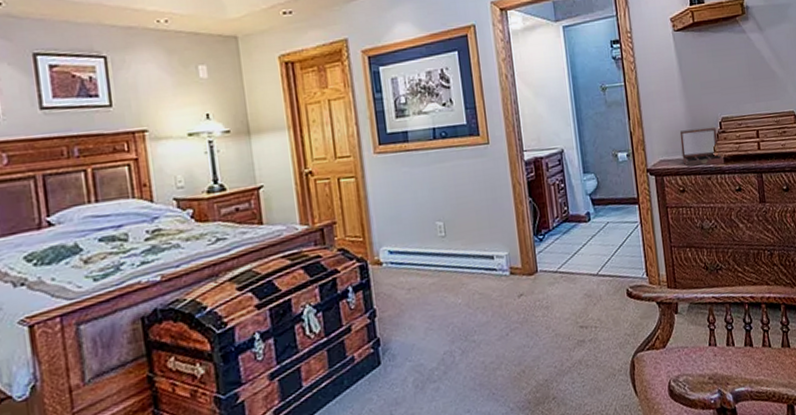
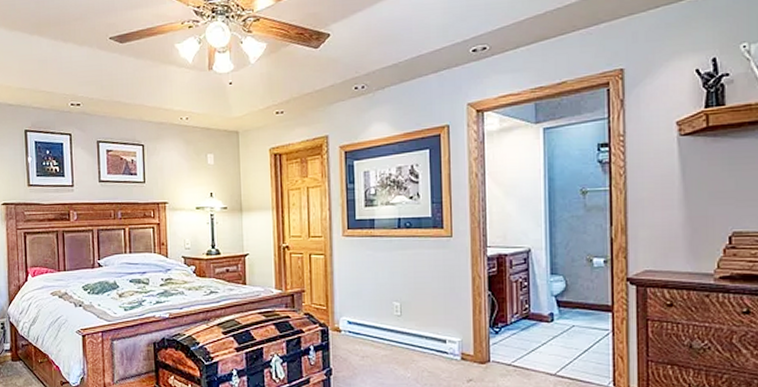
jewelry box: present [679,126,725,167] -> none [673,241,731,283]

